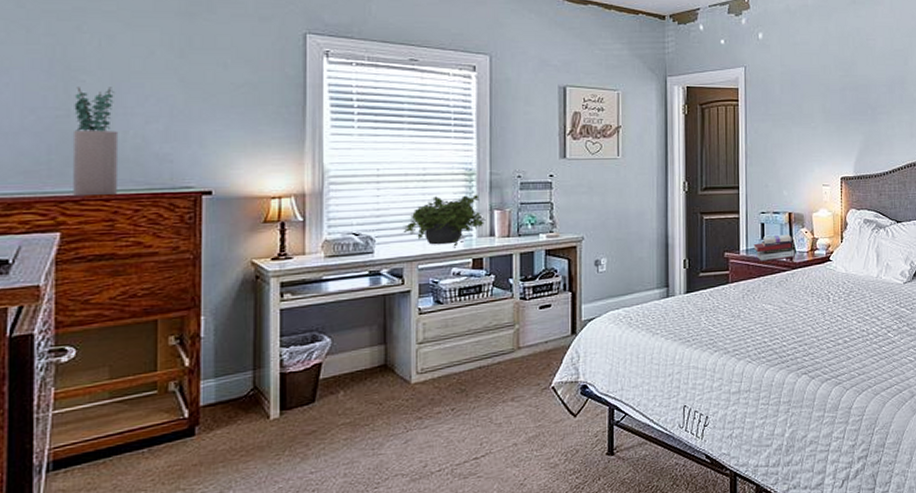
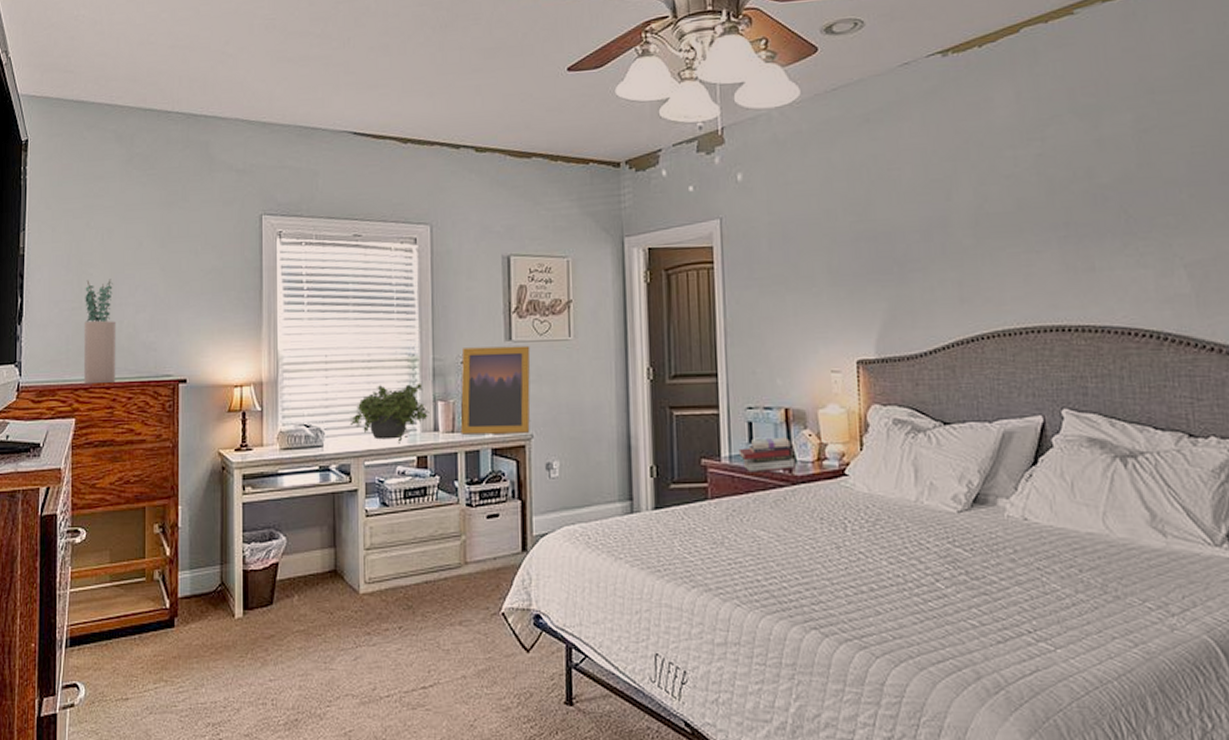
picture frame: none [516,163,583,239] -> present [460,345,531,435]

